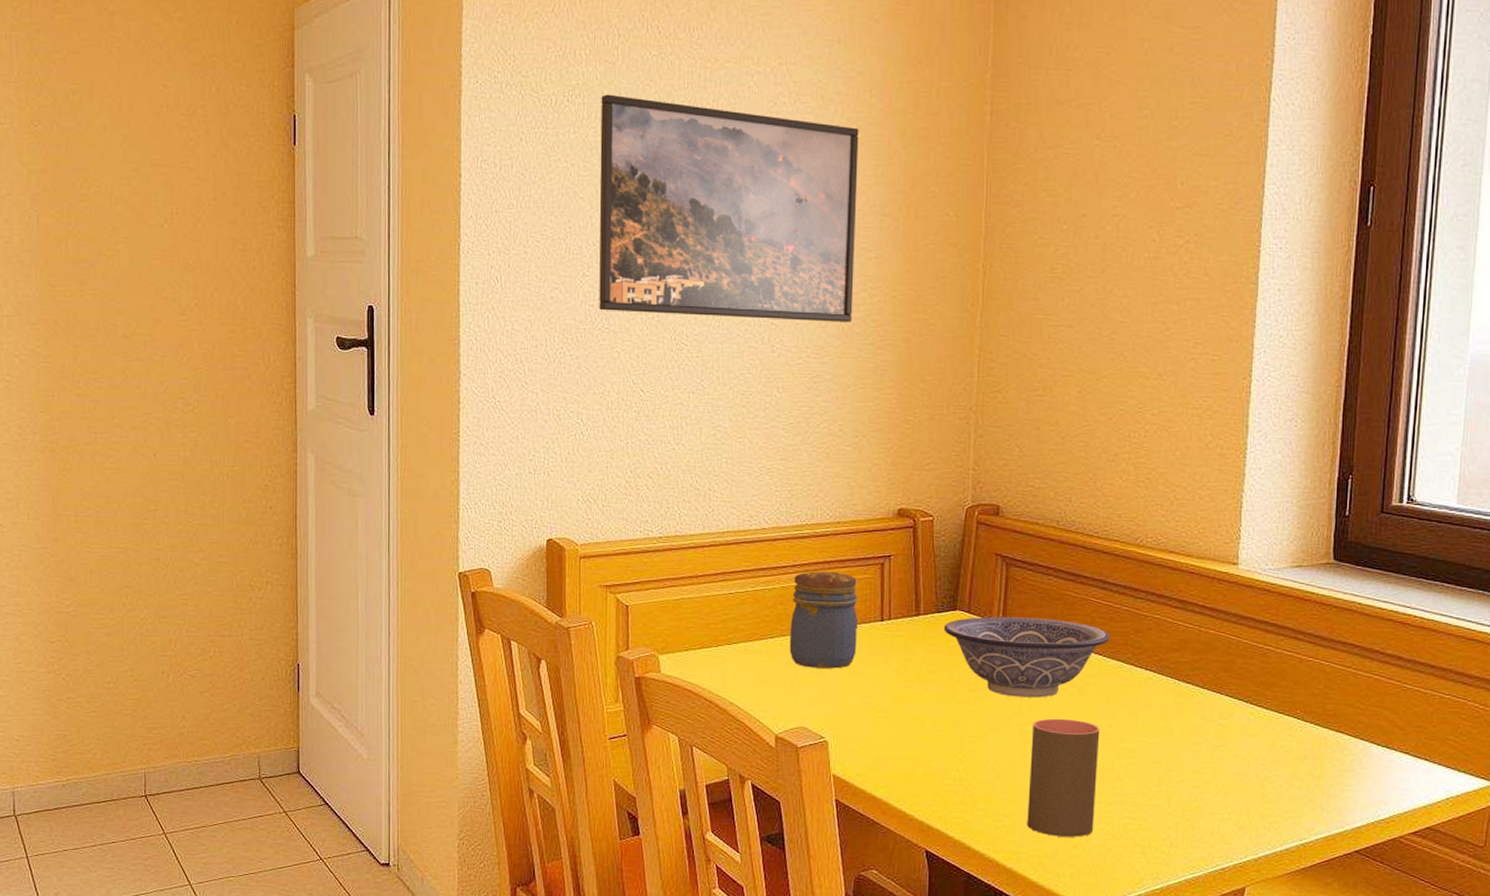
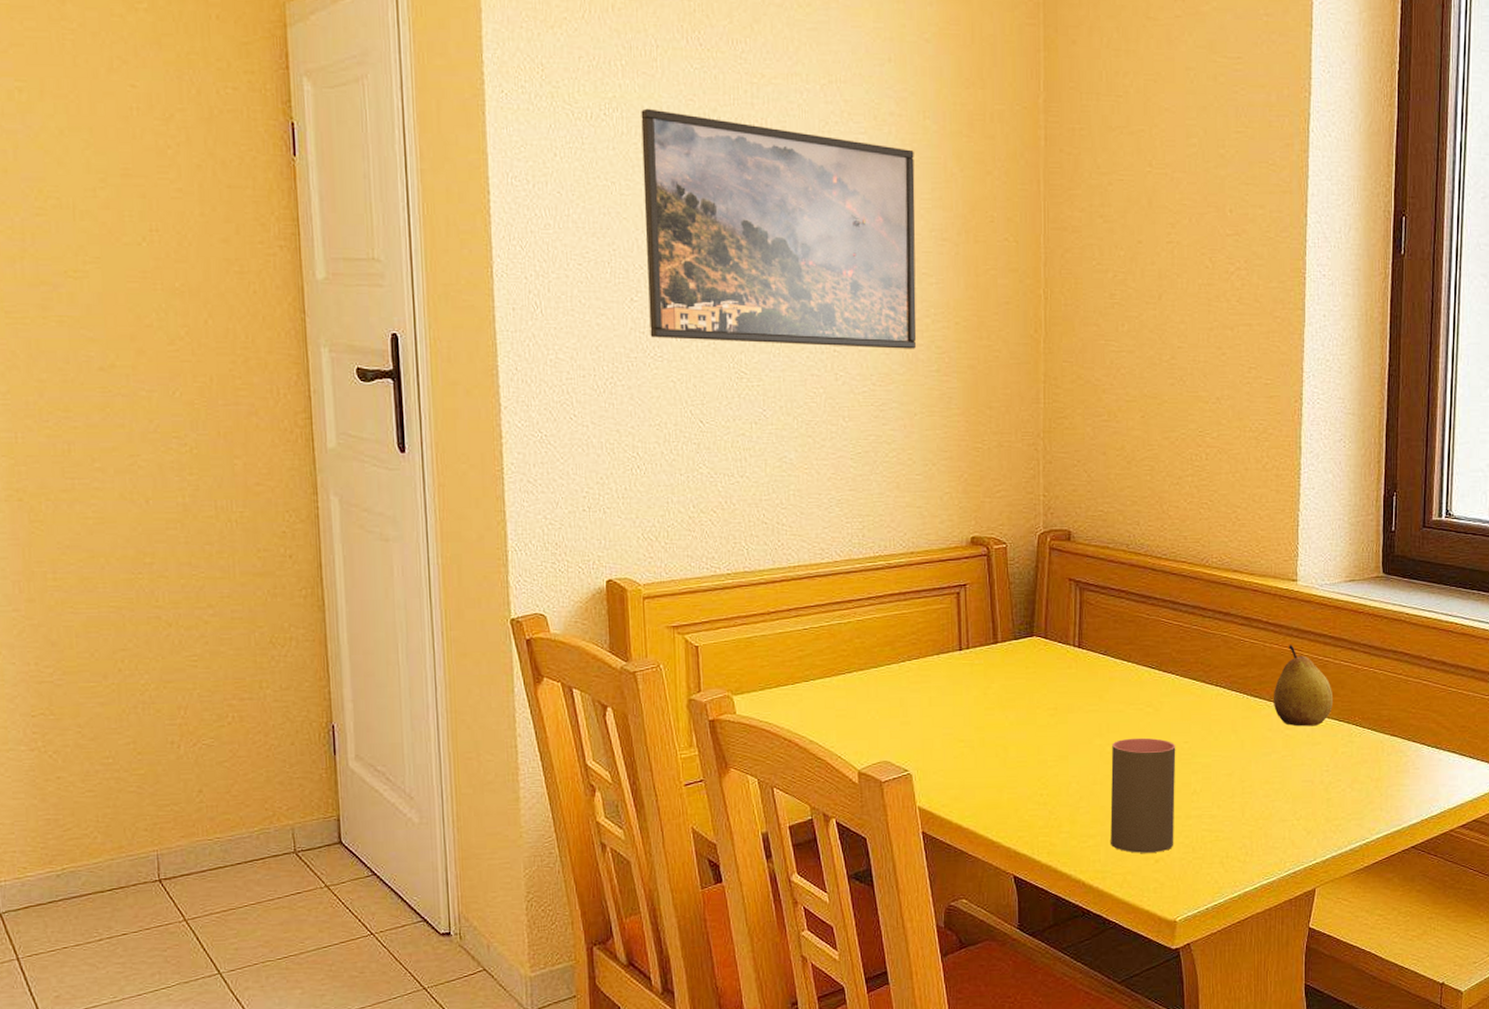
jar: present [789,571,859,669] -> none [868,603,937,701]
decorative bowl: present [943,616,1110,698] -> none [1021,640,1181,720]
fruit: none [1206,631,1274,717] -> present [1273,645,1334,727]

